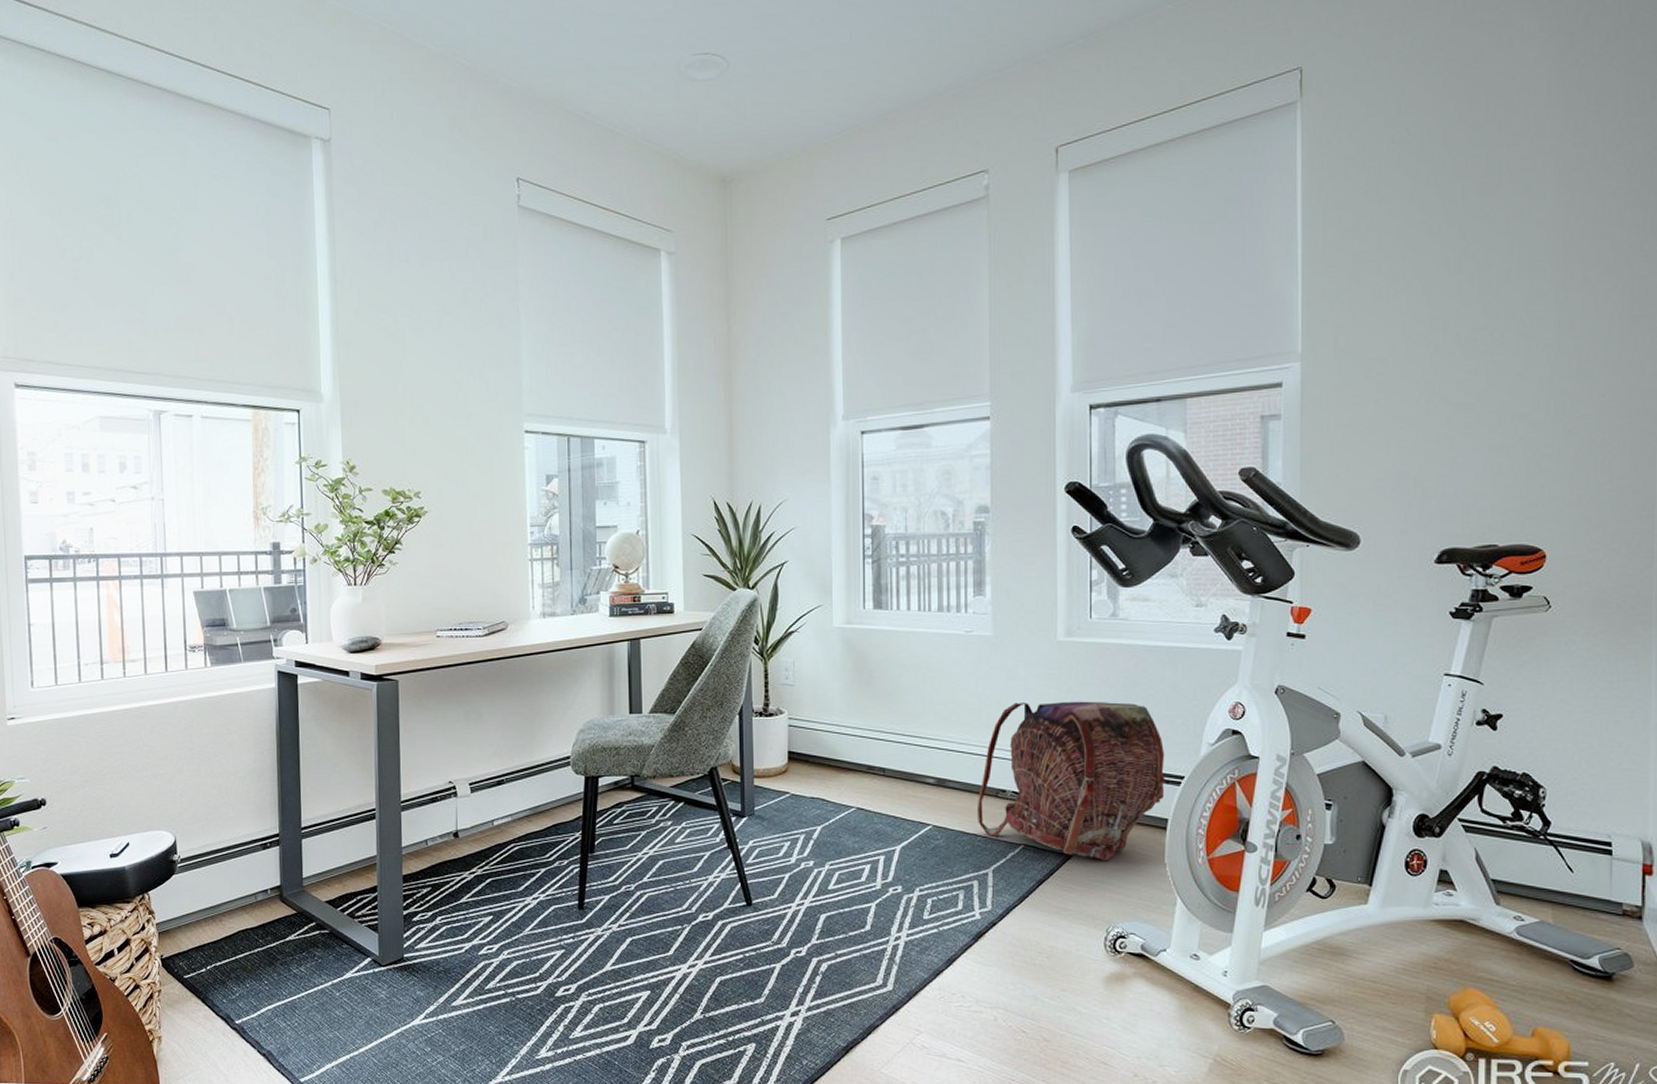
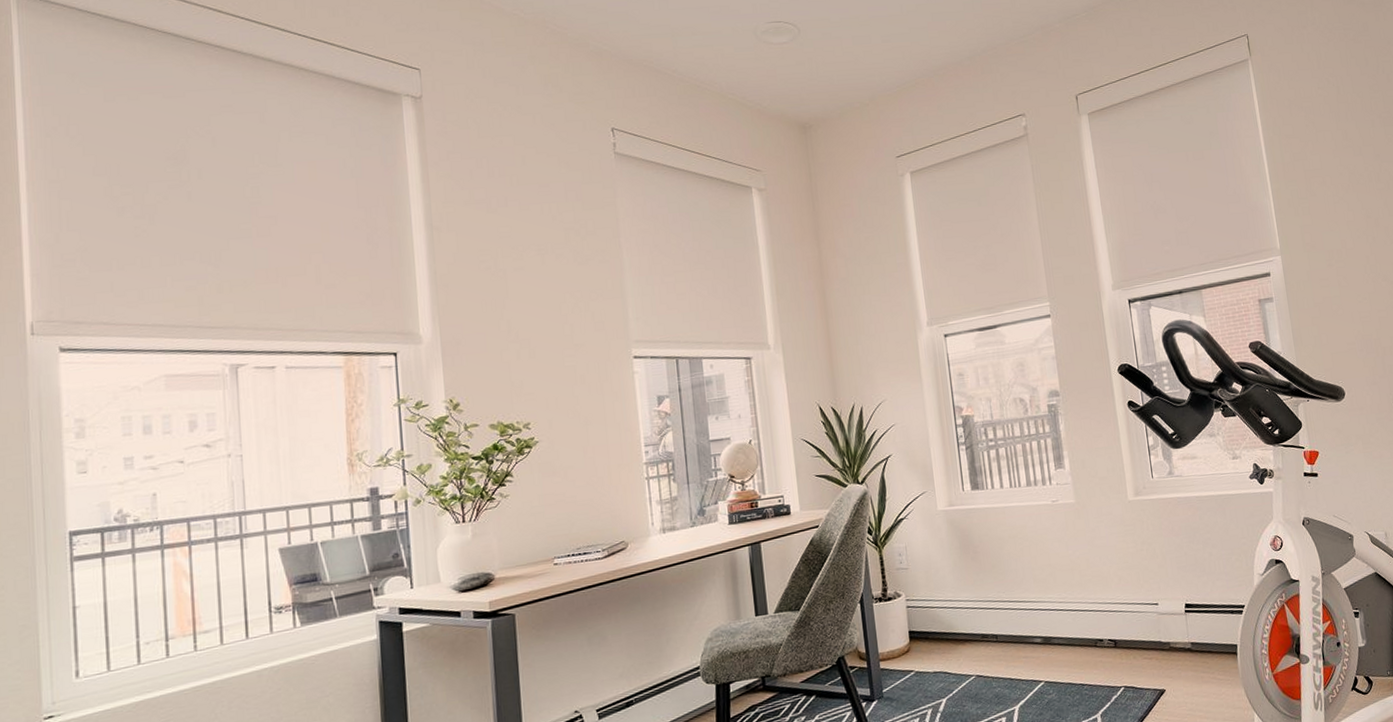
backpack: present [976,701,1167,861] -> none [1080,547,1231,691]

